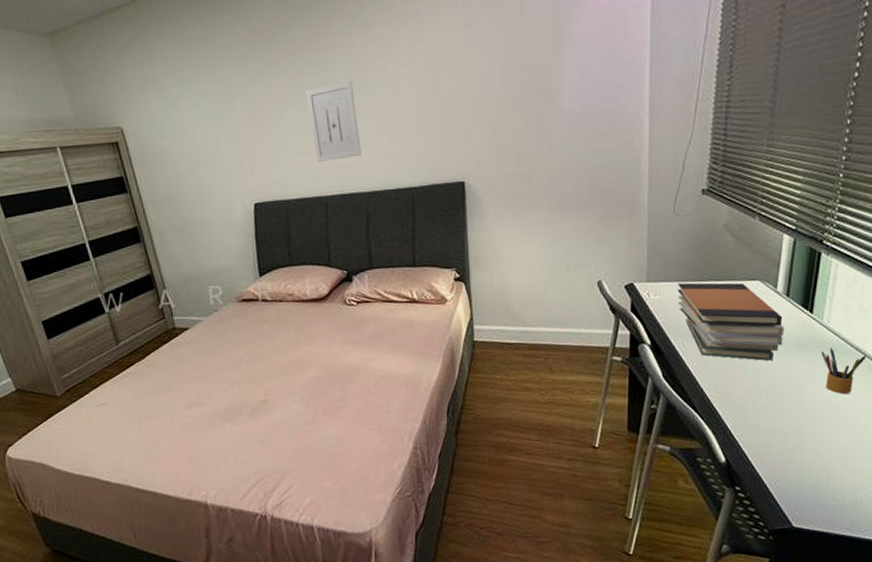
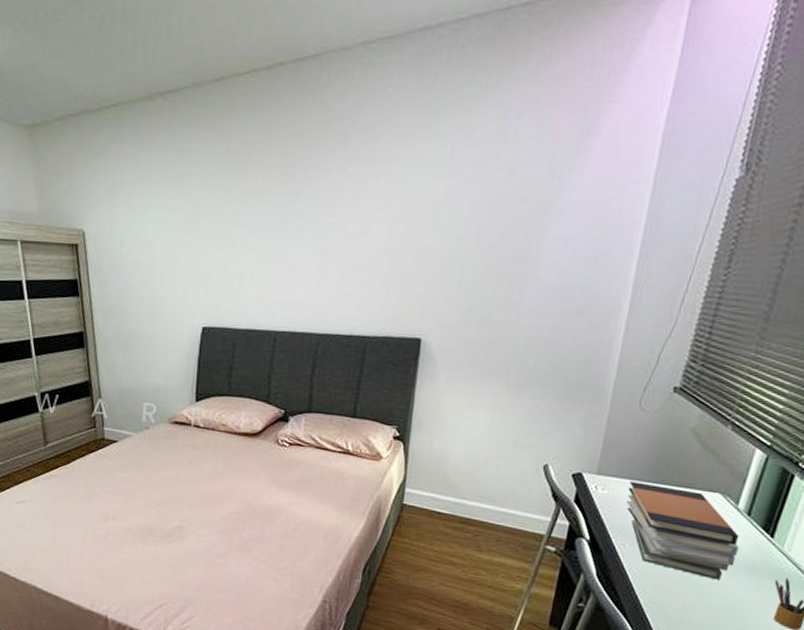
wall art: present [306,80,362,162] -> none [272,216,322,296]

